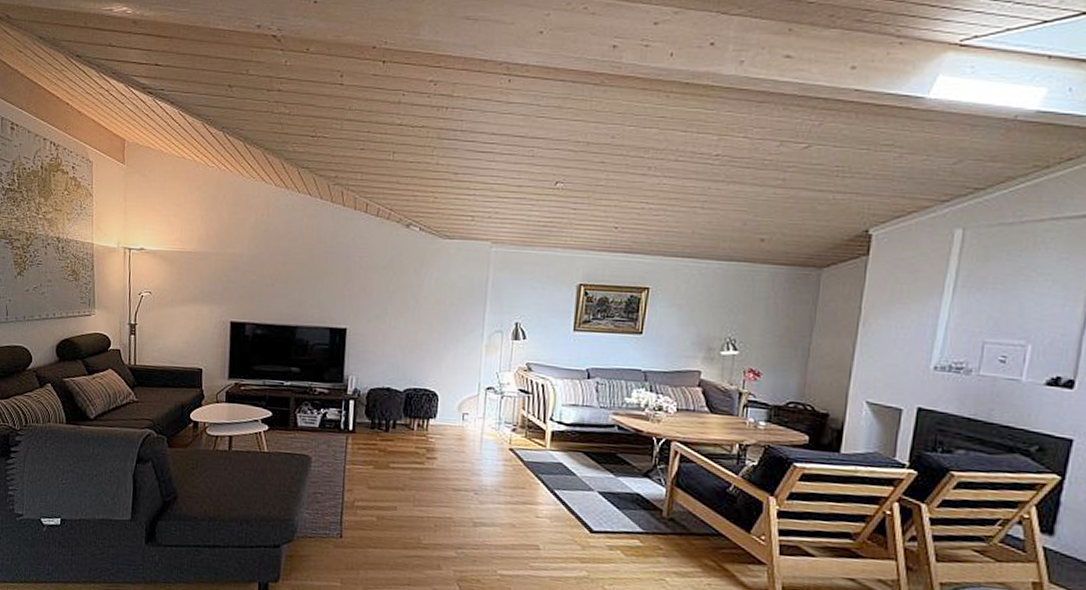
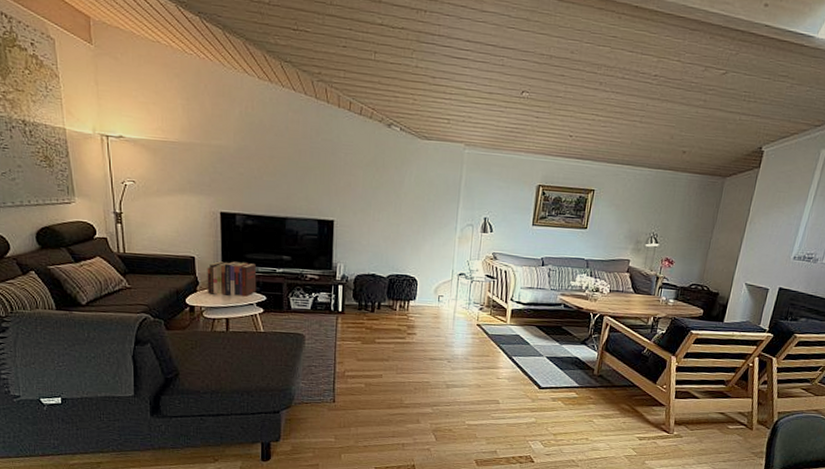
books: none [212,373,264,412] -> present [207,261,257,297]

